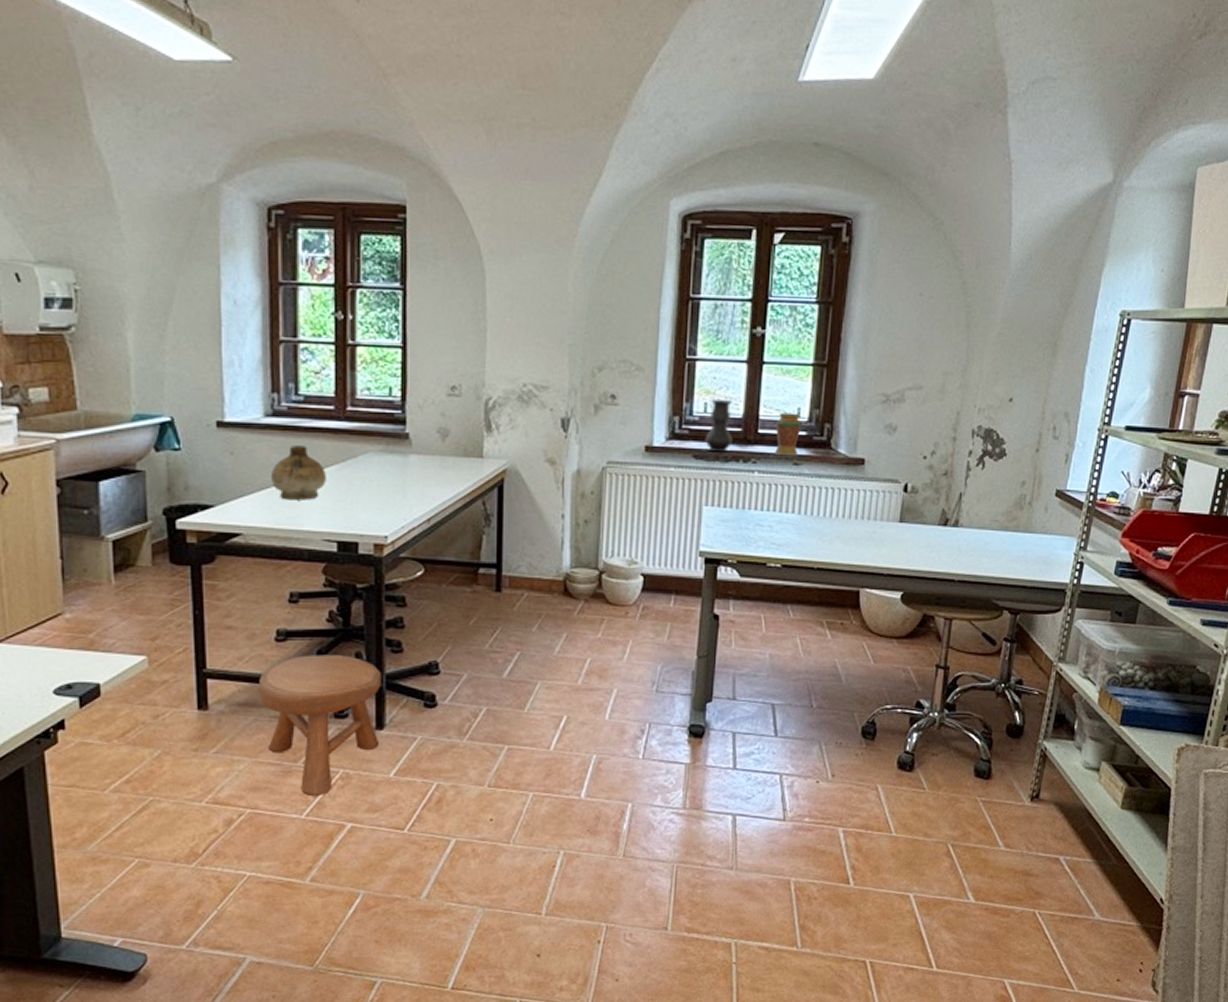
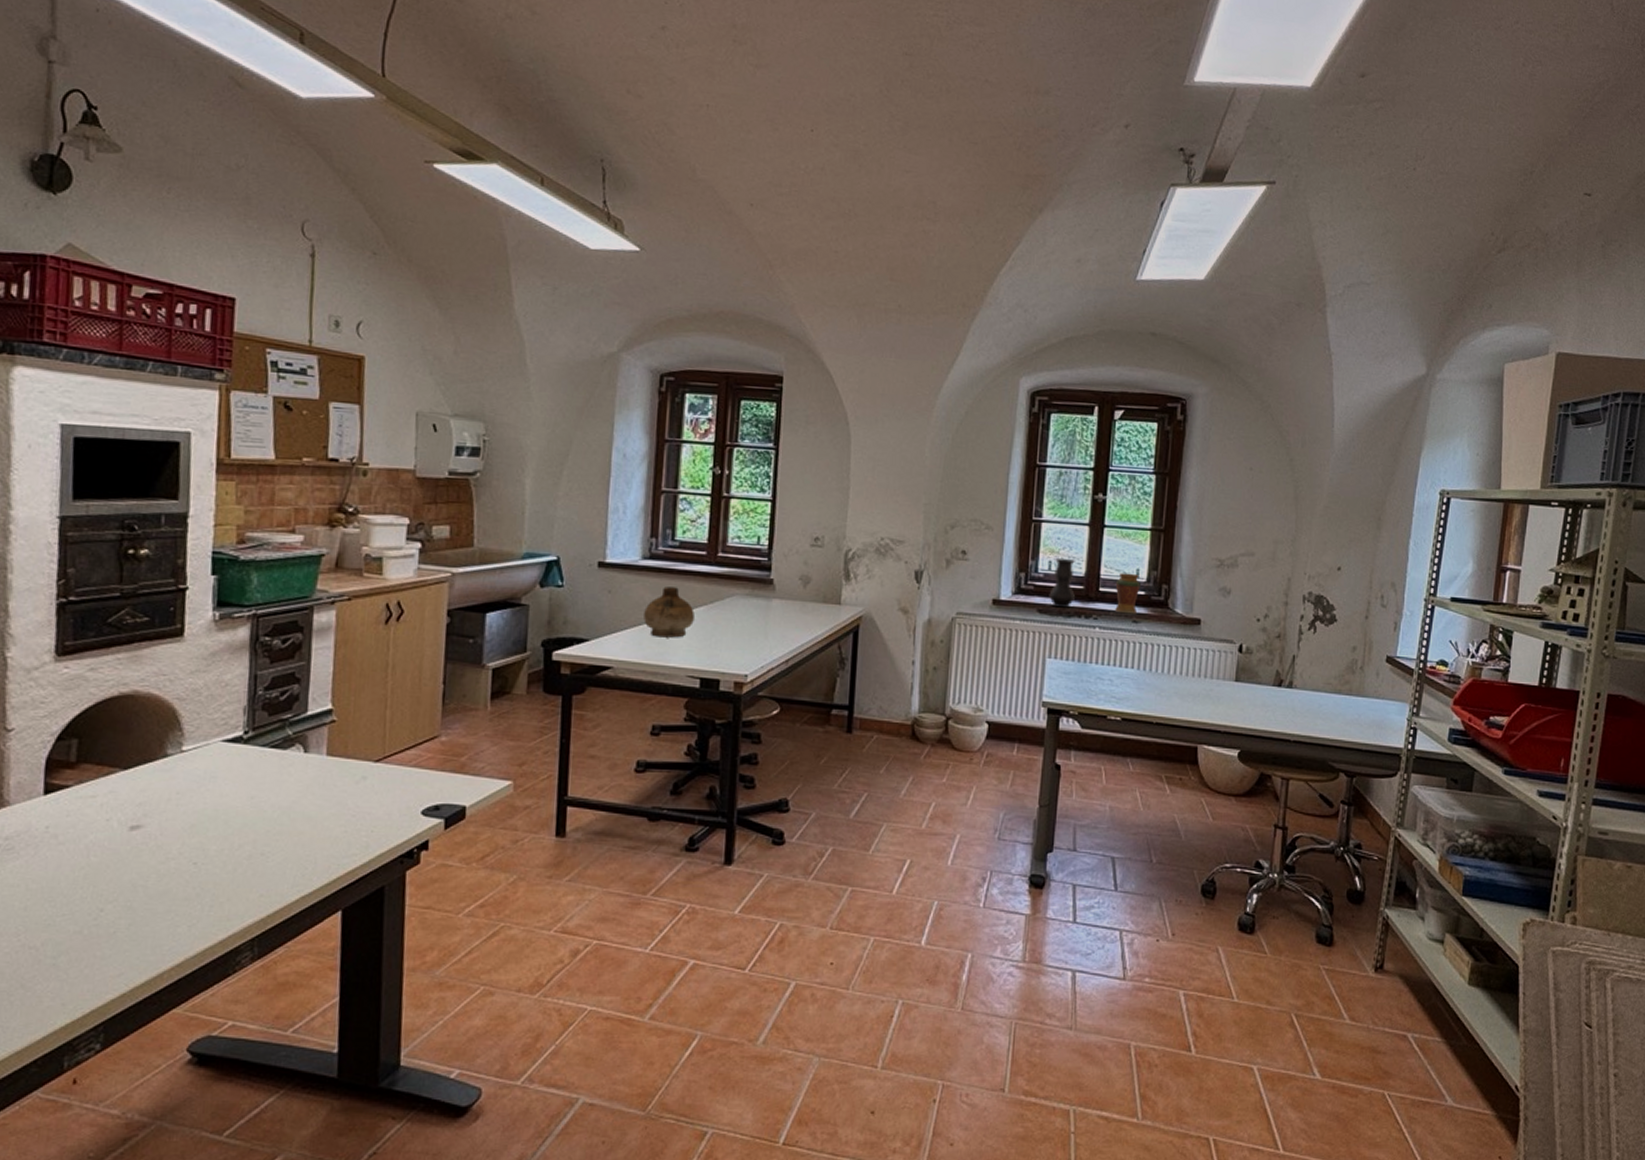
stool: present [258,654,382,796] -> none [614,787,733,929]

